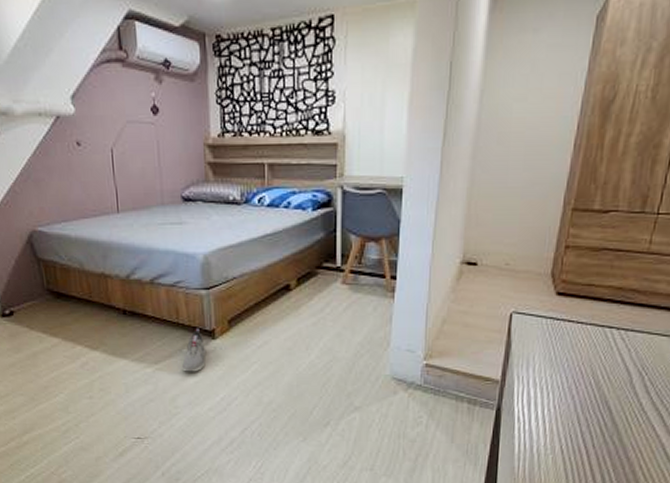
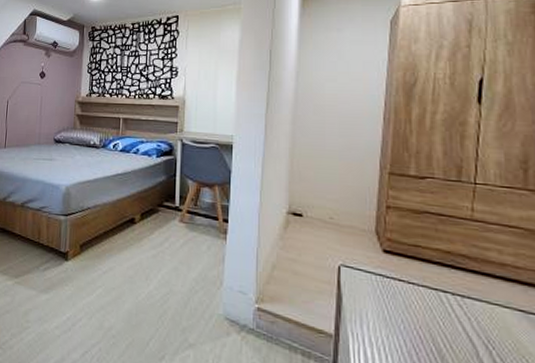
athletic shoe: present [182,328,206,372] -> none [37,249,59,290]

